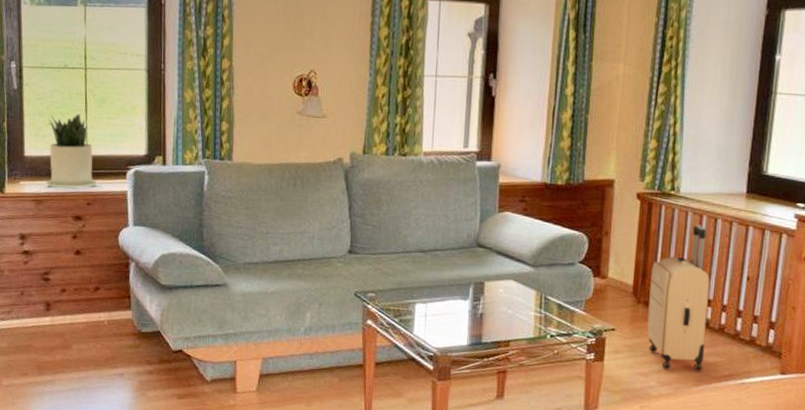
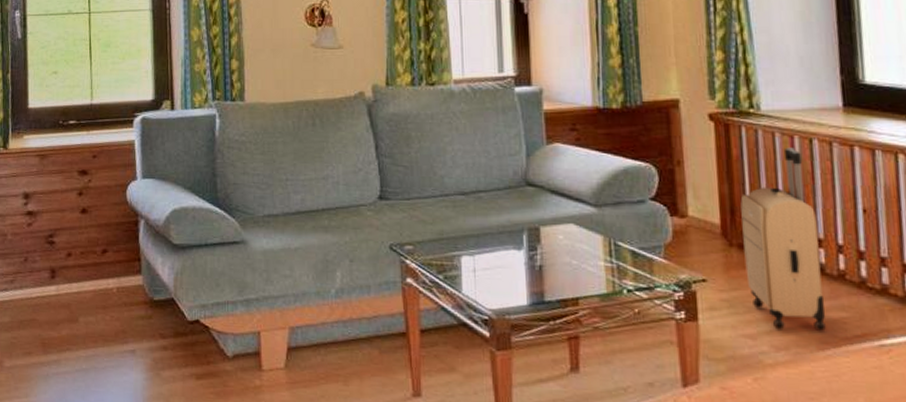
planter: present [45,113,97,190] -> none [50,60,103,142]

